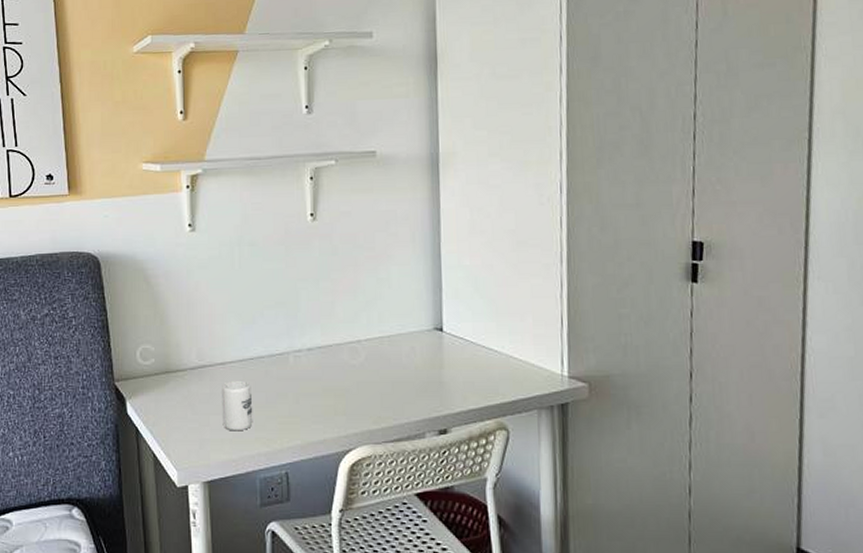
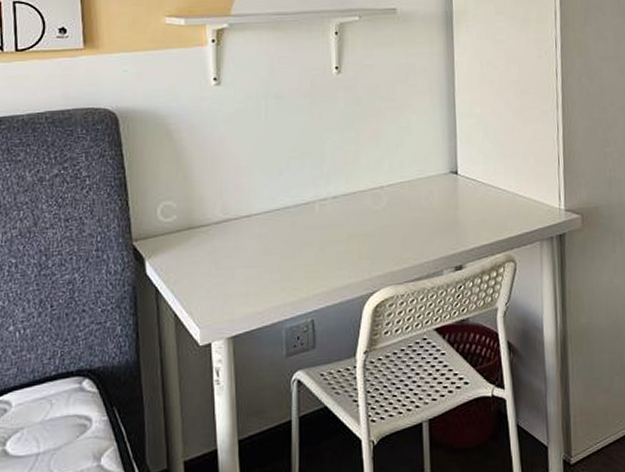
cup: present [222,381,253,431] -> none [247,232,279,284]

